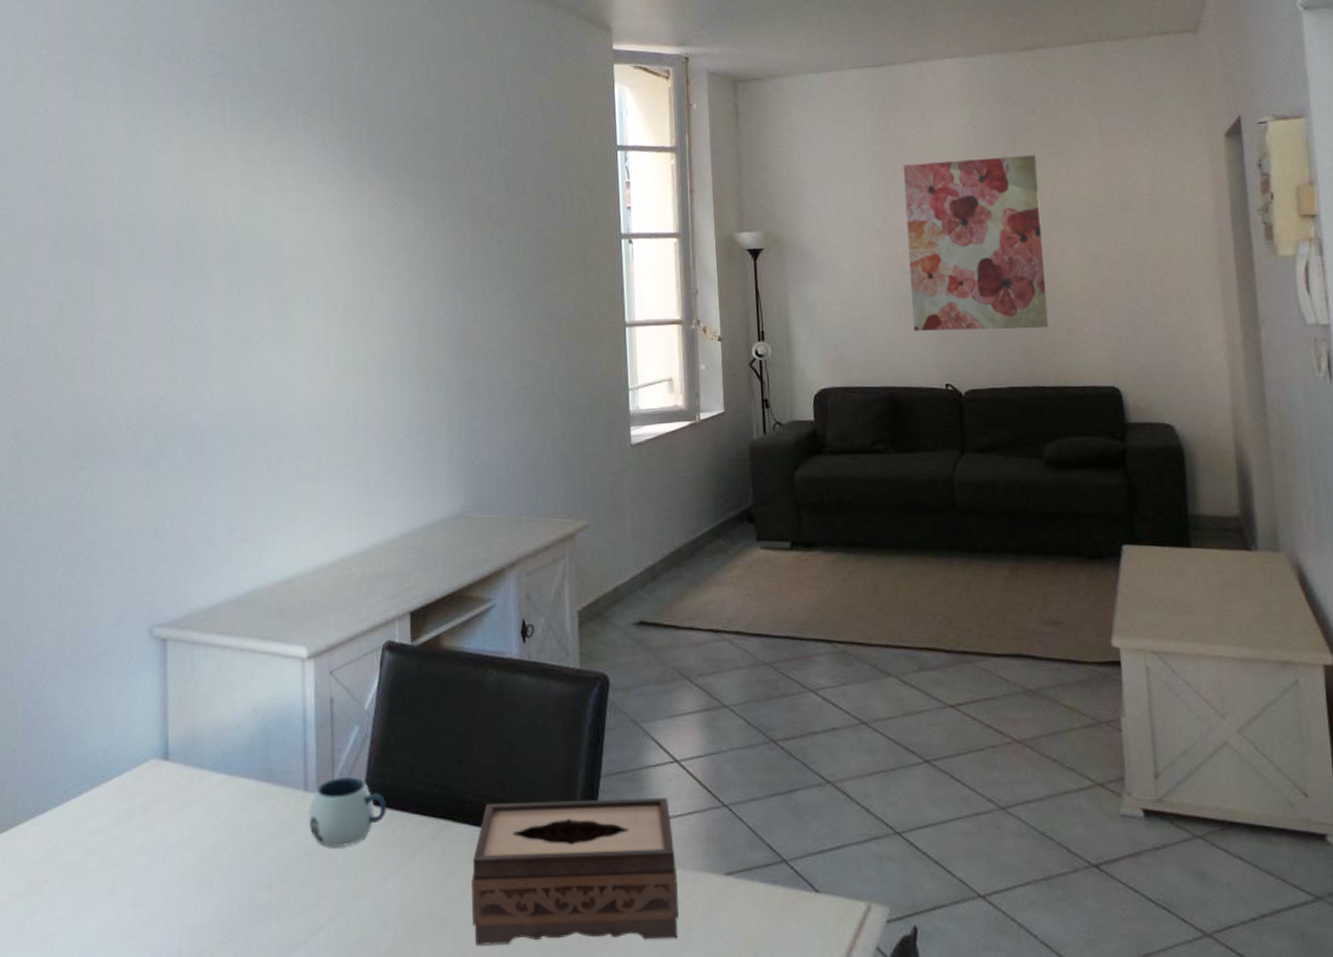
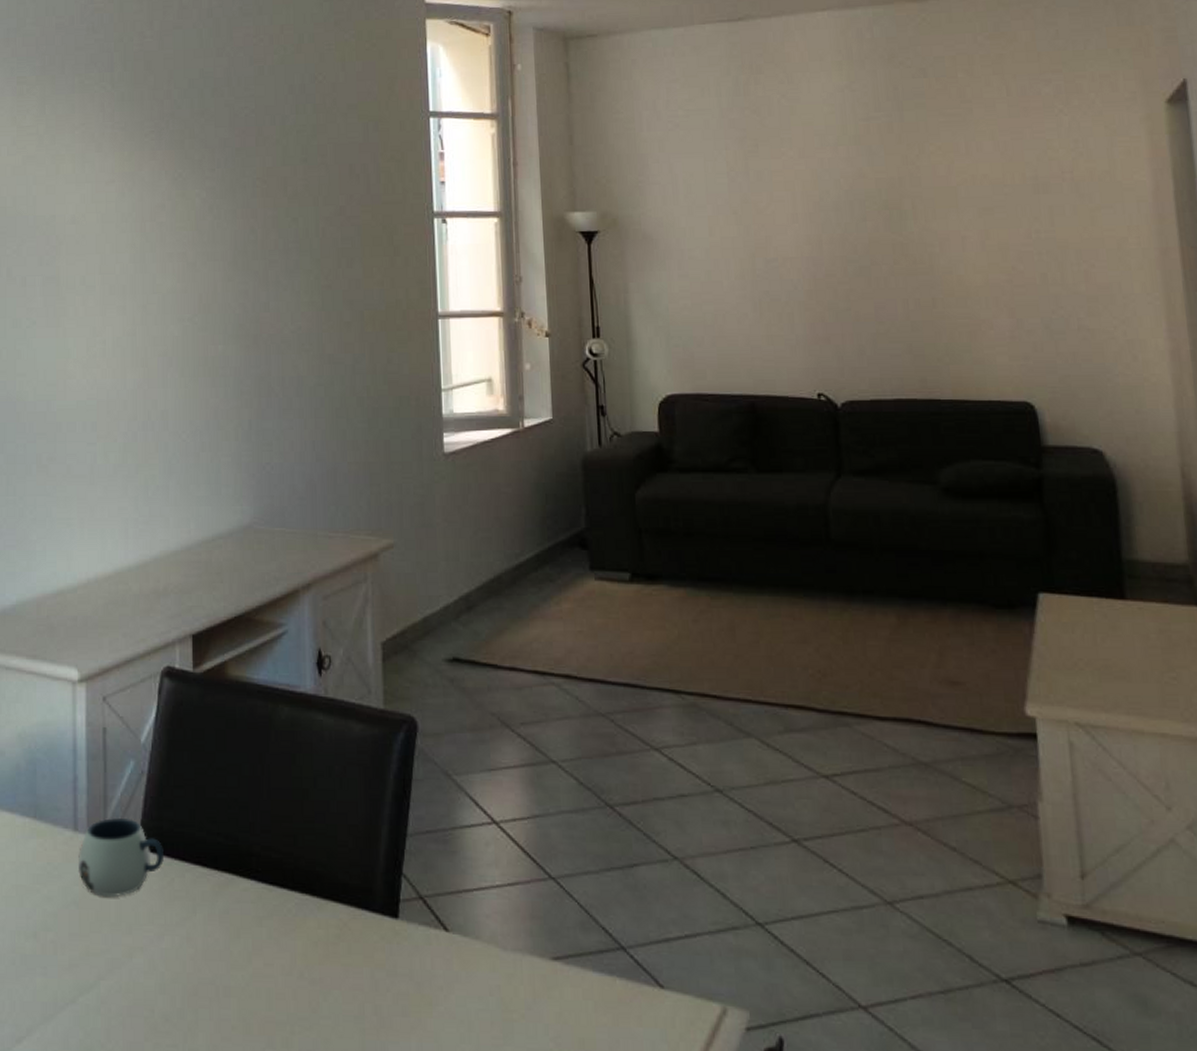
tissue box: present [471,797,679,945] -> none [259,857,497,1031]
wall art: present [902,155,1049,331] -> none [765,124,945,331]

